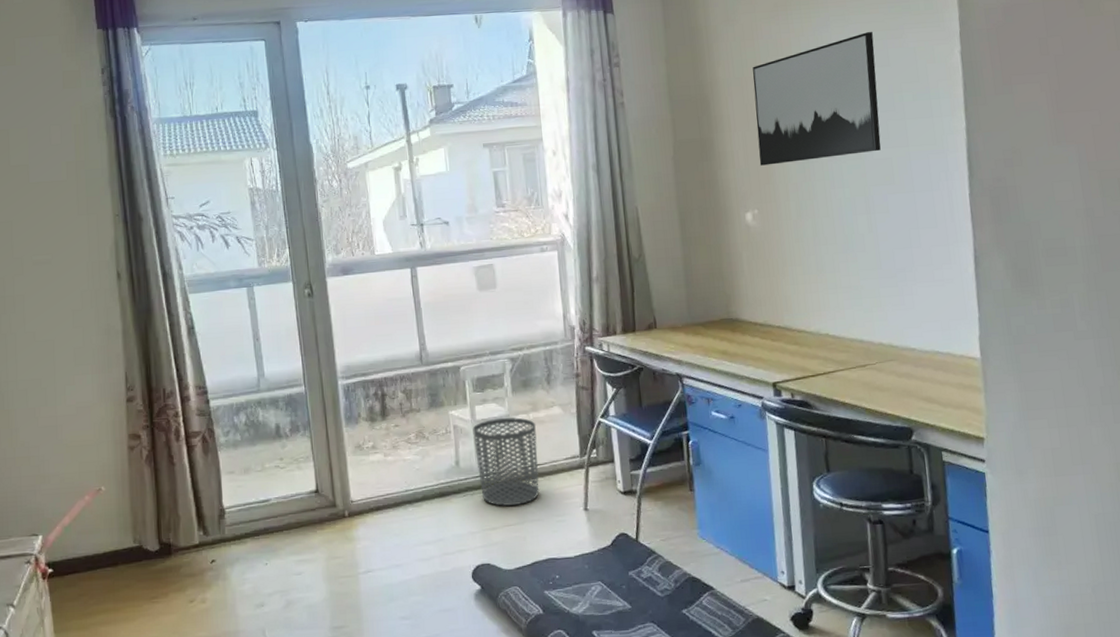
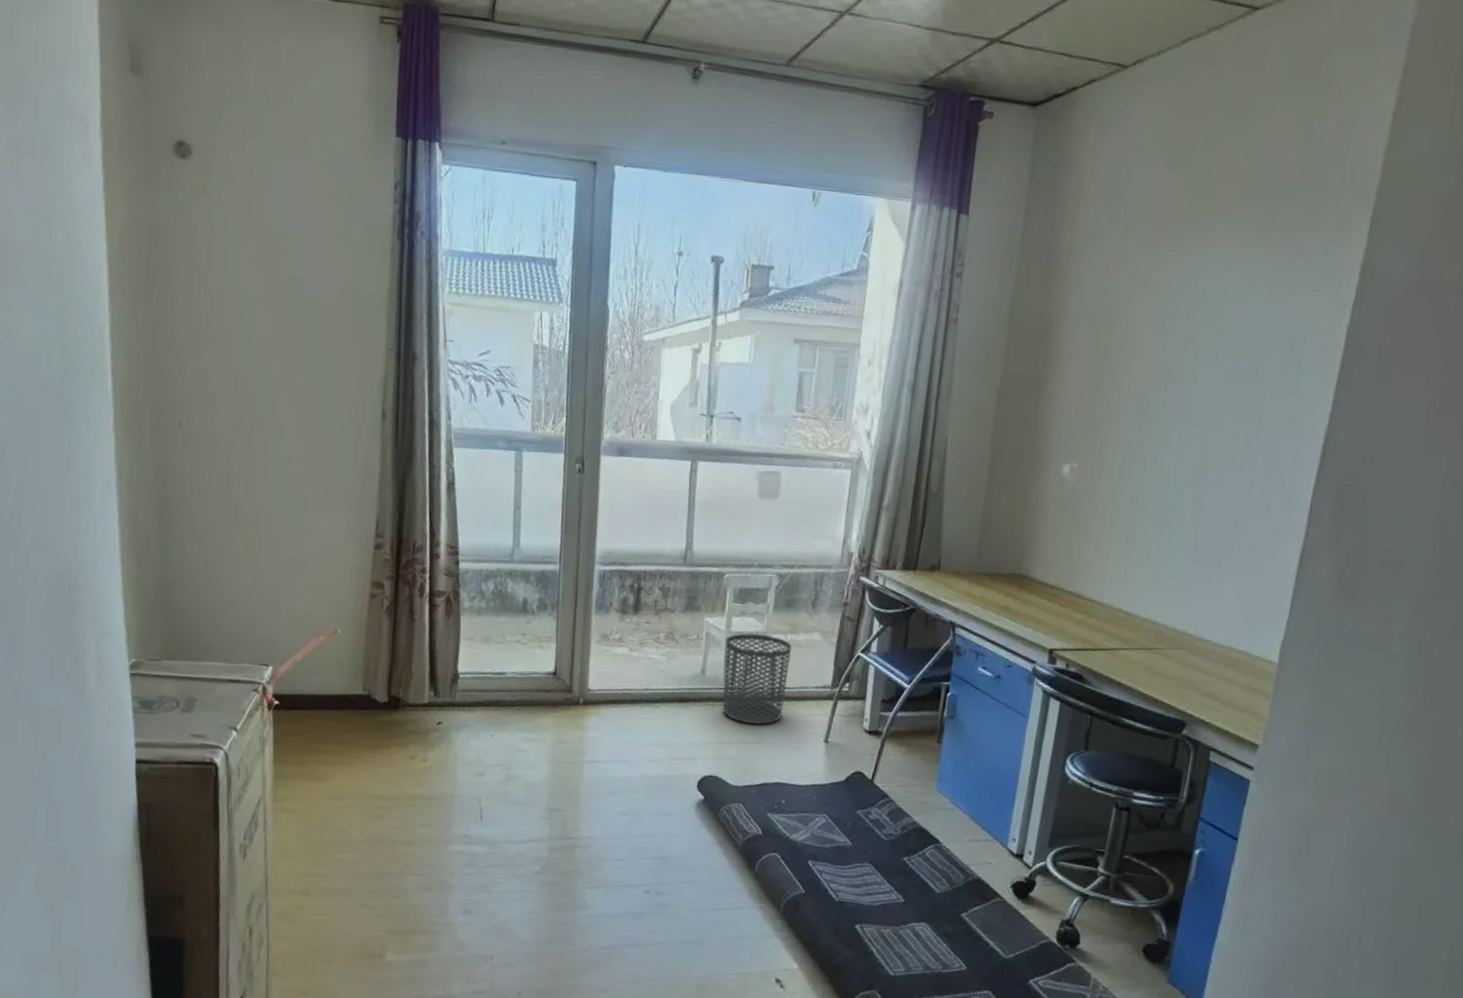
wall art: present [753,32,881,166] -> none [1091,285,1254,422]

